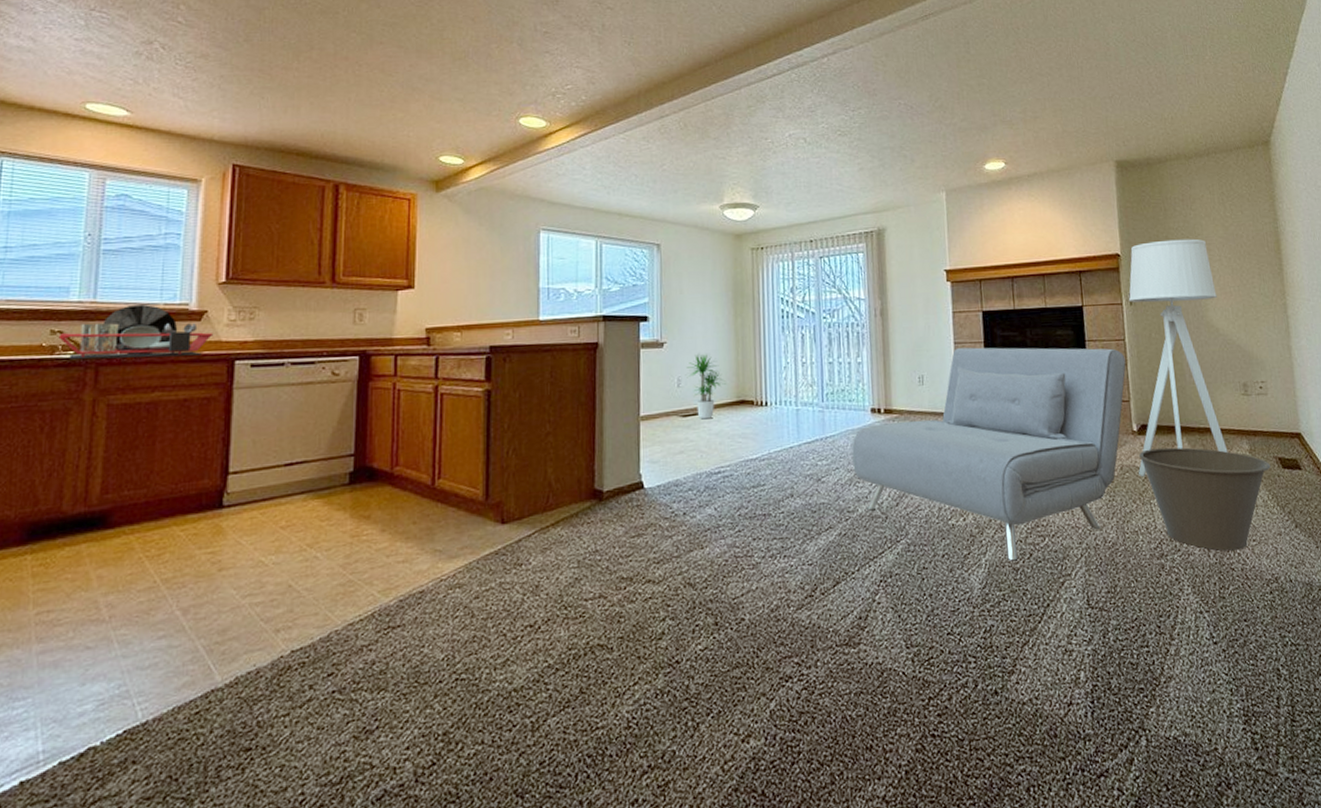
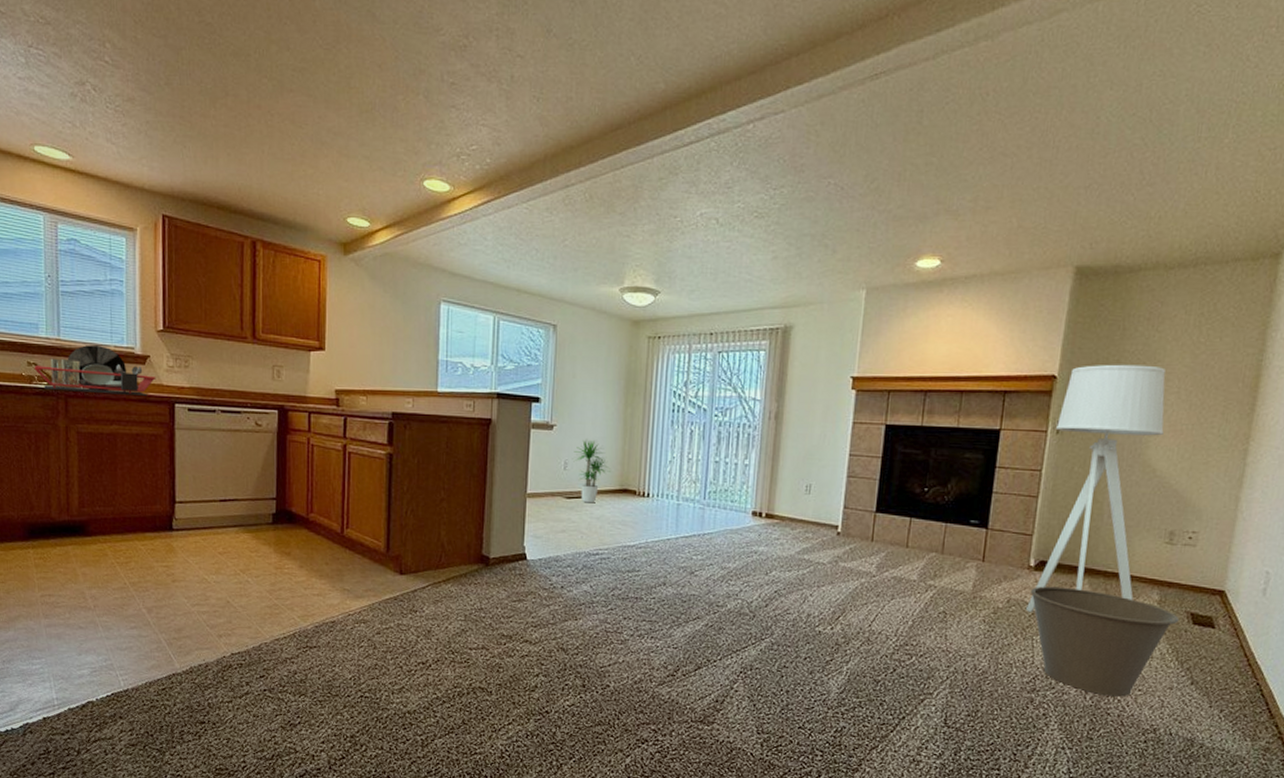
sofa: present [852,347,1126,561] -> none [727,461,1038,673]

